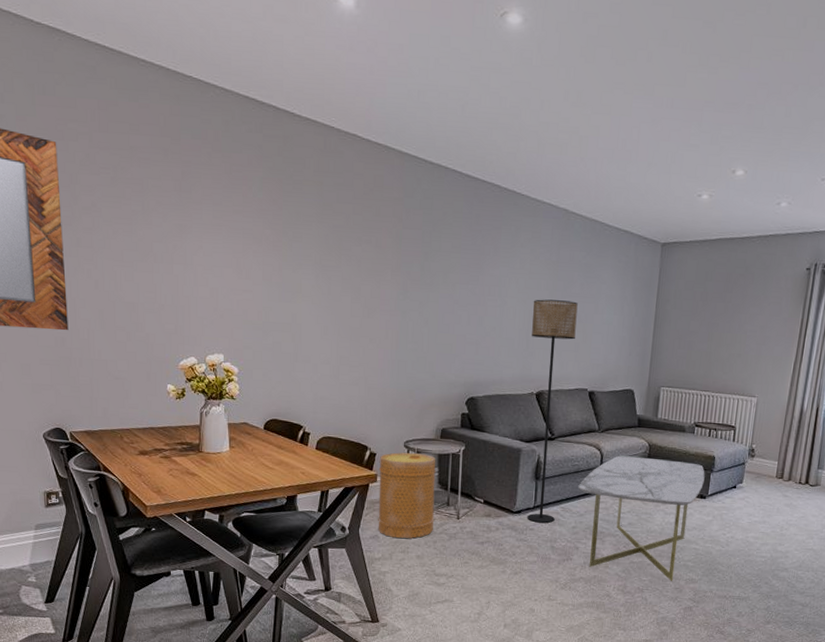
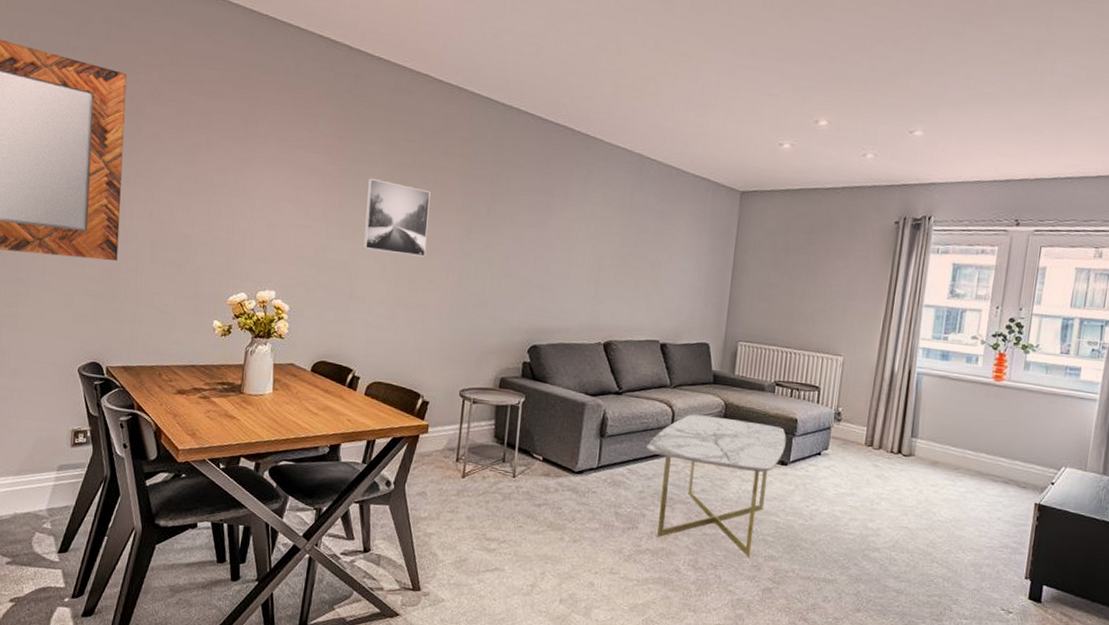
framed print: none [303,240,365,317] -> present [363,177,431,257]
basket: present [378,452,436,538] -> none [426,401,493,497]
floor lamp: present [527,299,578,523] -> none [589,244,651,486]

